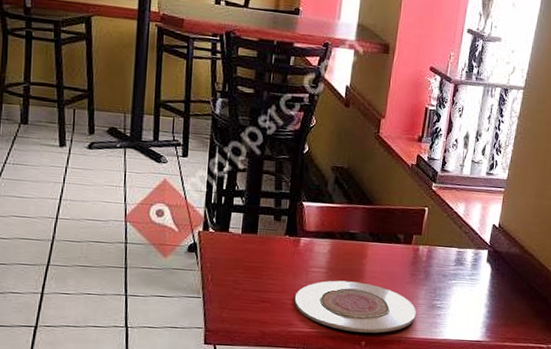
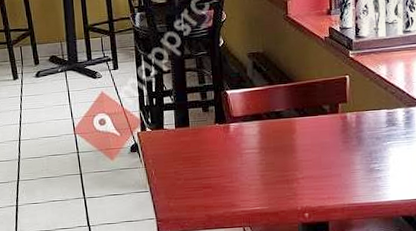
plate: present [294,280,416,333] -> none [233,156,355,205]

